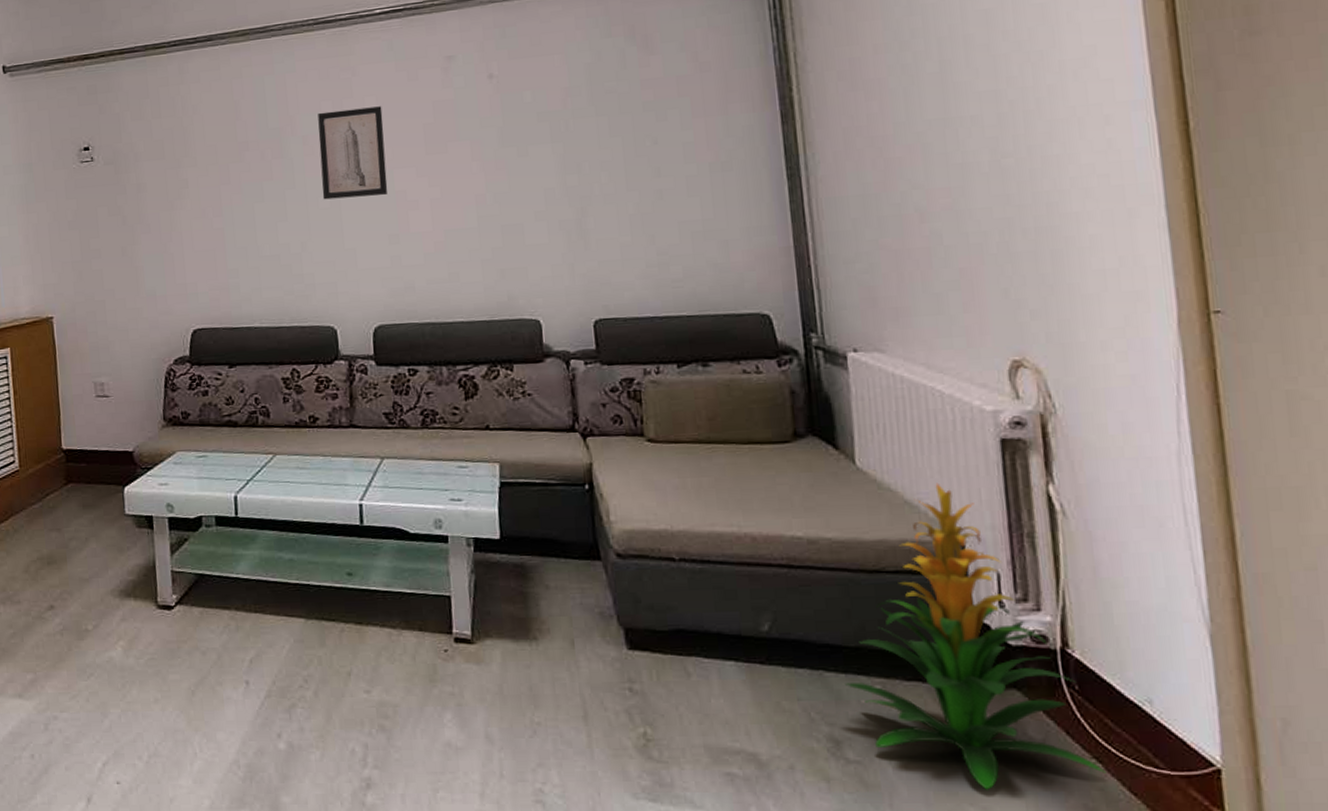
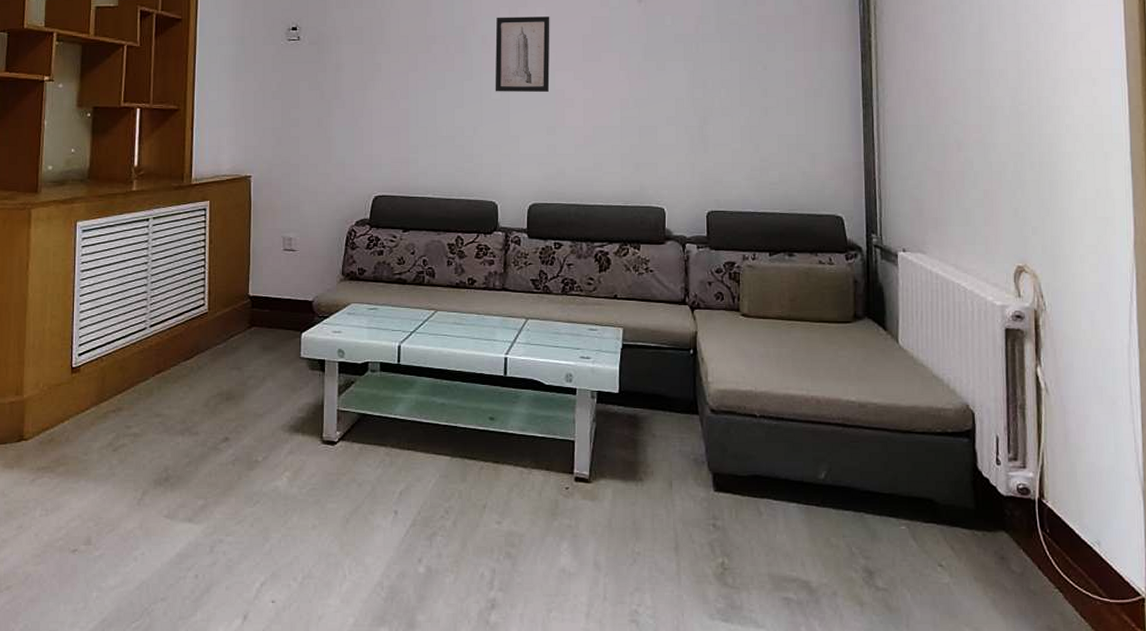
indoor plant: present [846,482,1108,790] -> none [880,361,1066,614]

